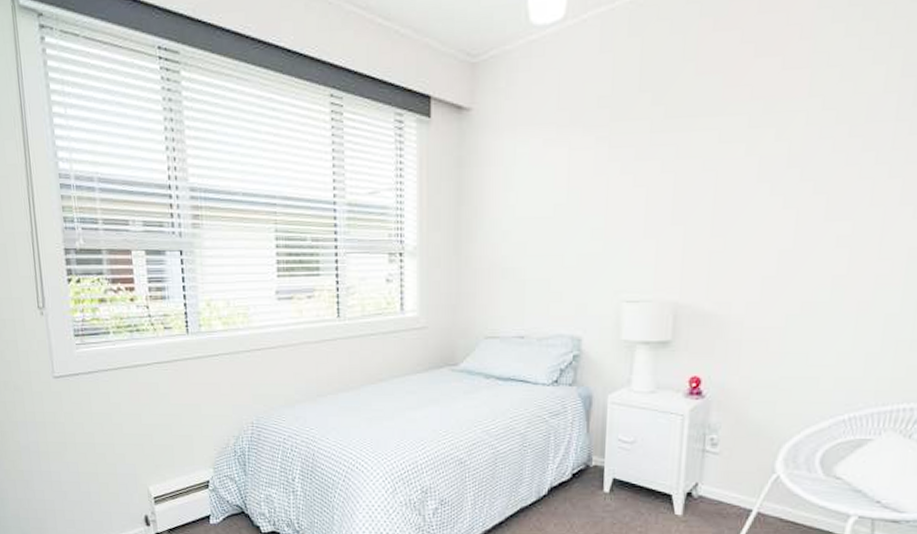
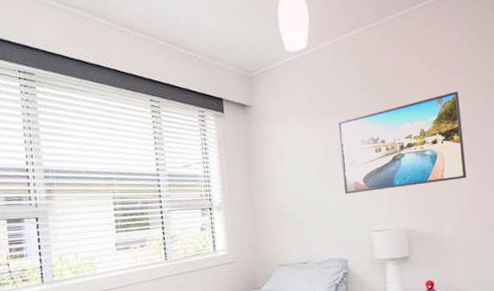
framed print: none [590,95,795,245] -> present [338,91,467,194]

